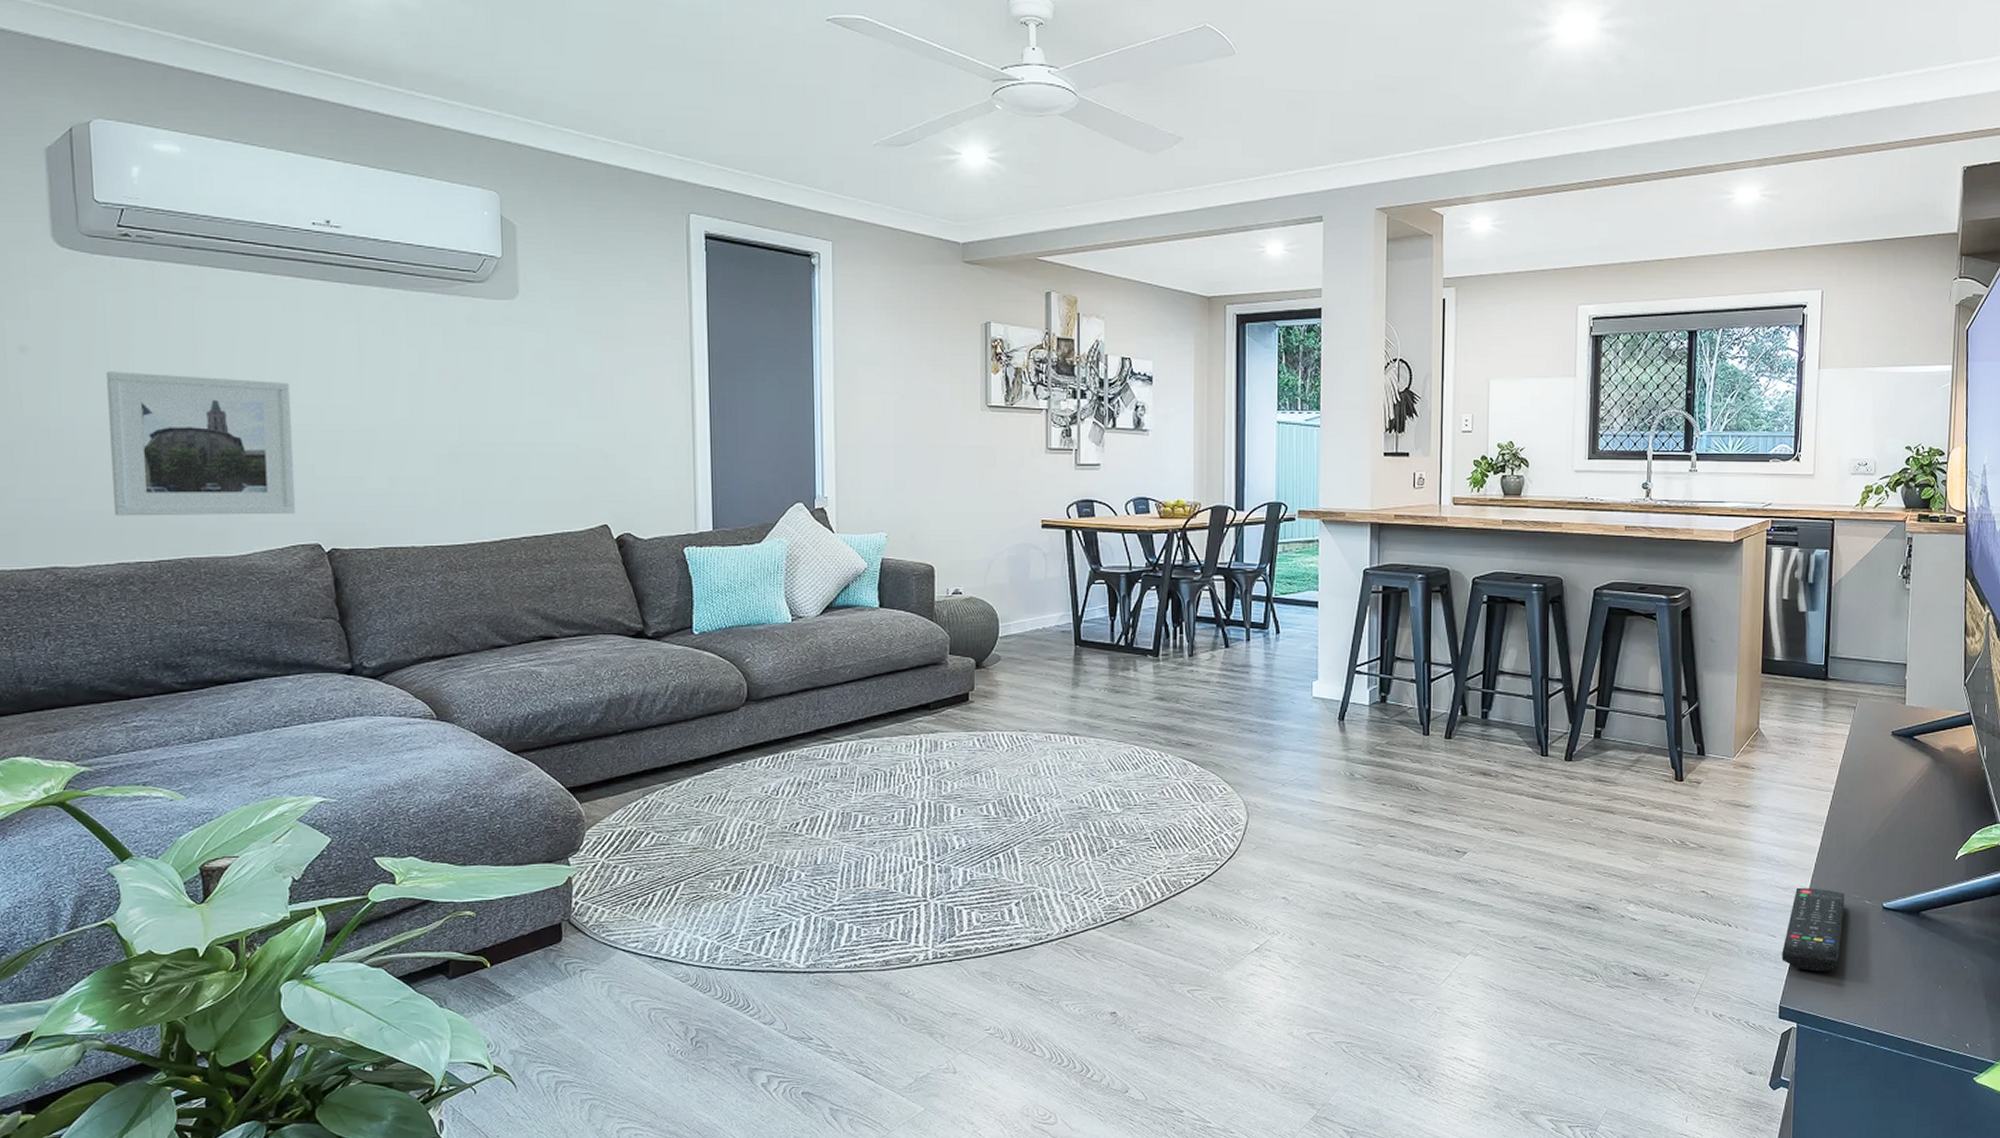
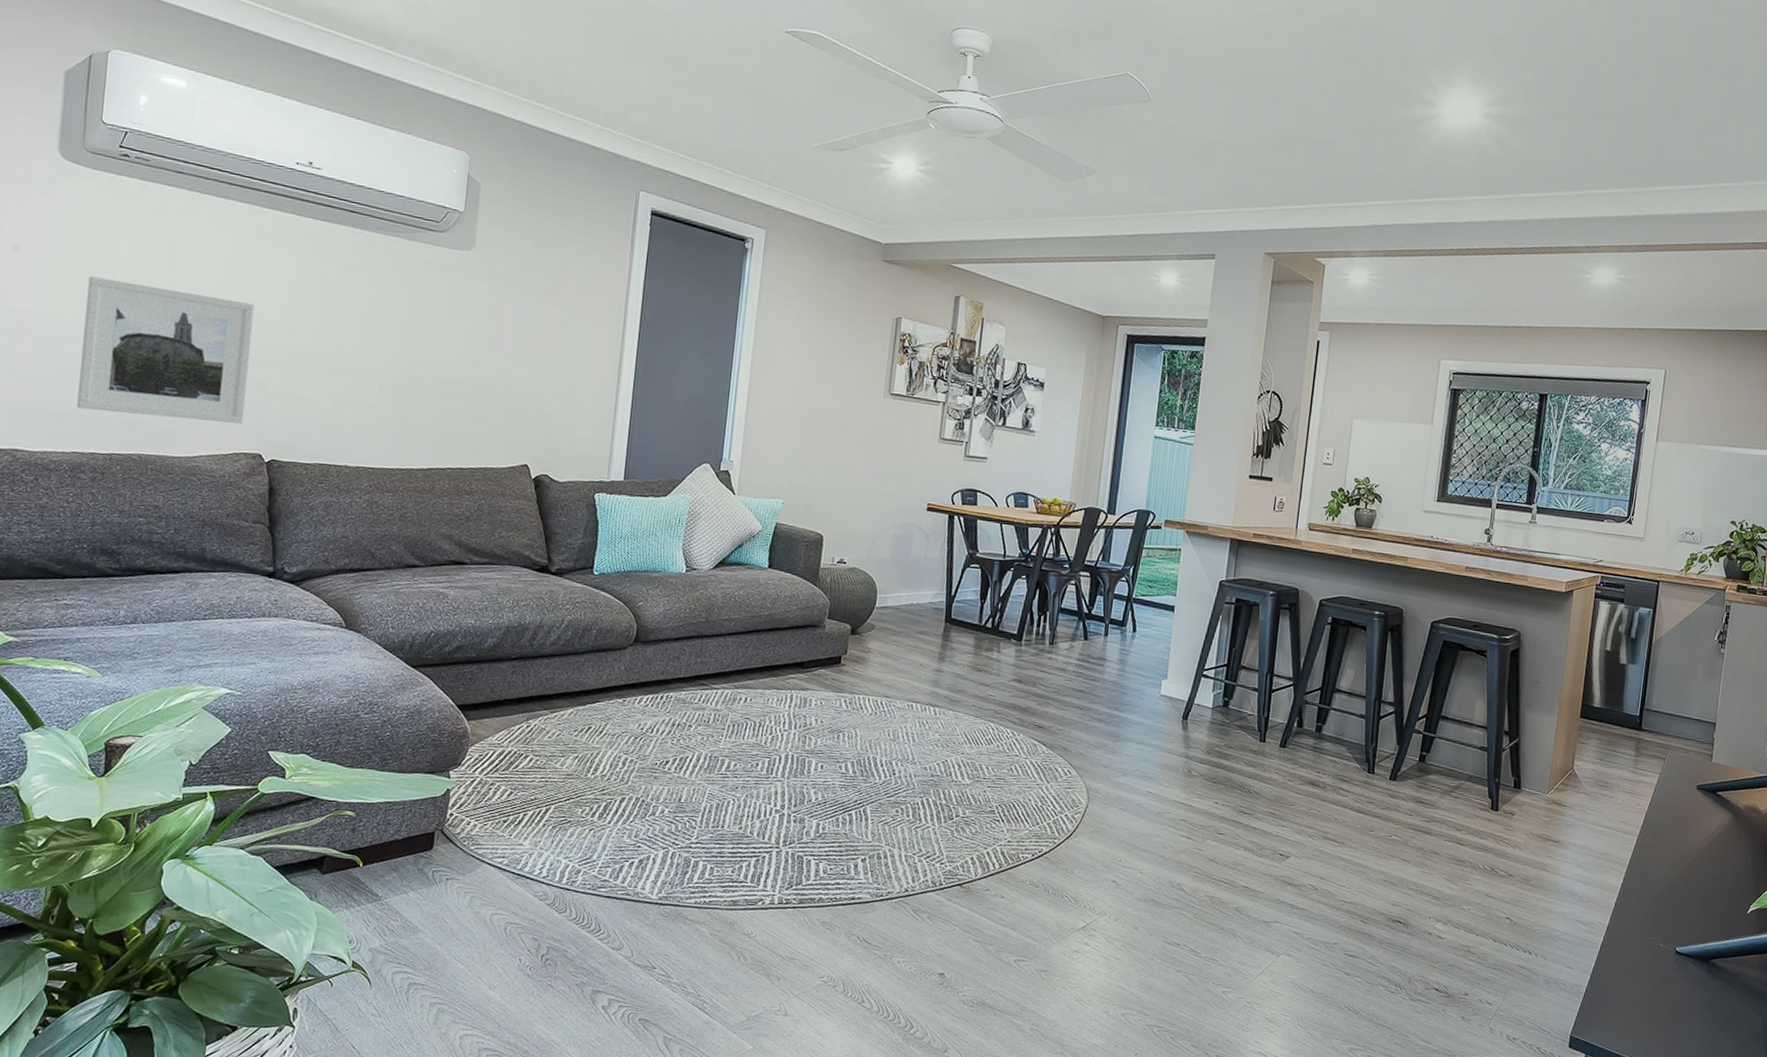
remote control: present [1782,887,1845,971] -> none [1576,923,1641,1007]

